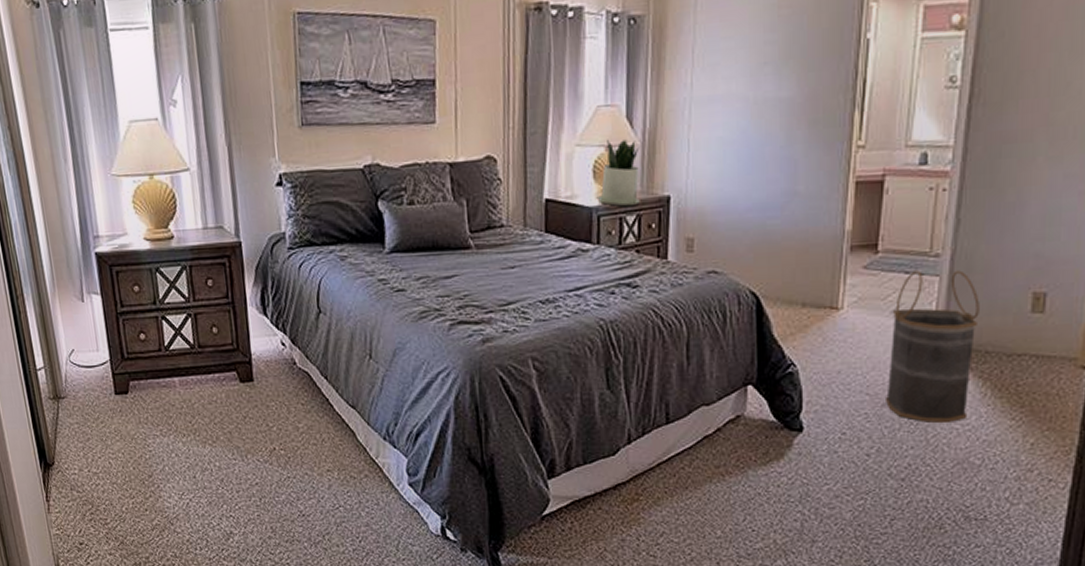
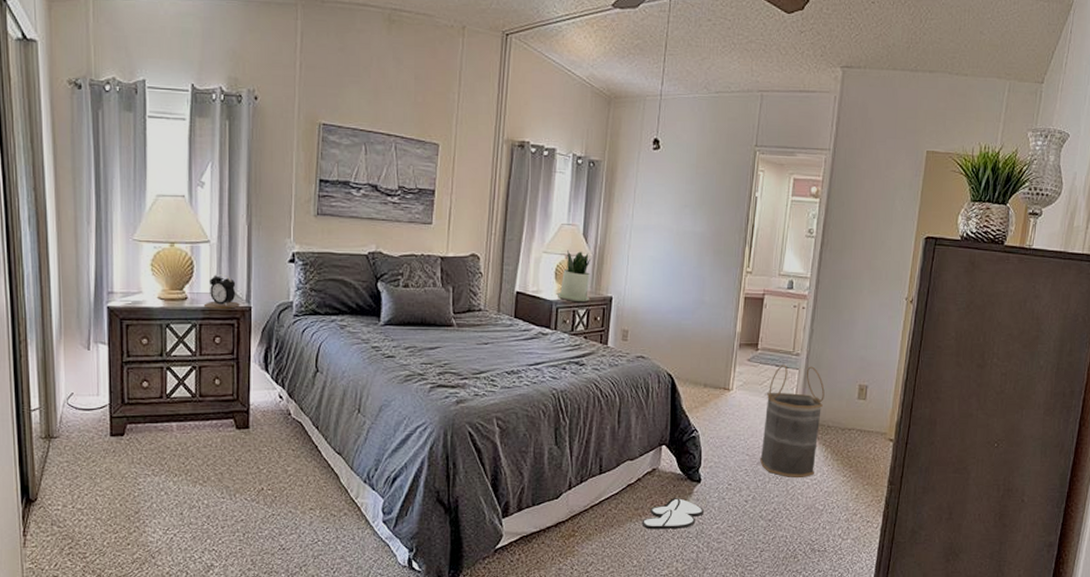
alarm clock: none [191,206,228,248] -> present [203,274,239,310]
slippers: none [725,452,810,491] -> present [642,498,705,529]

